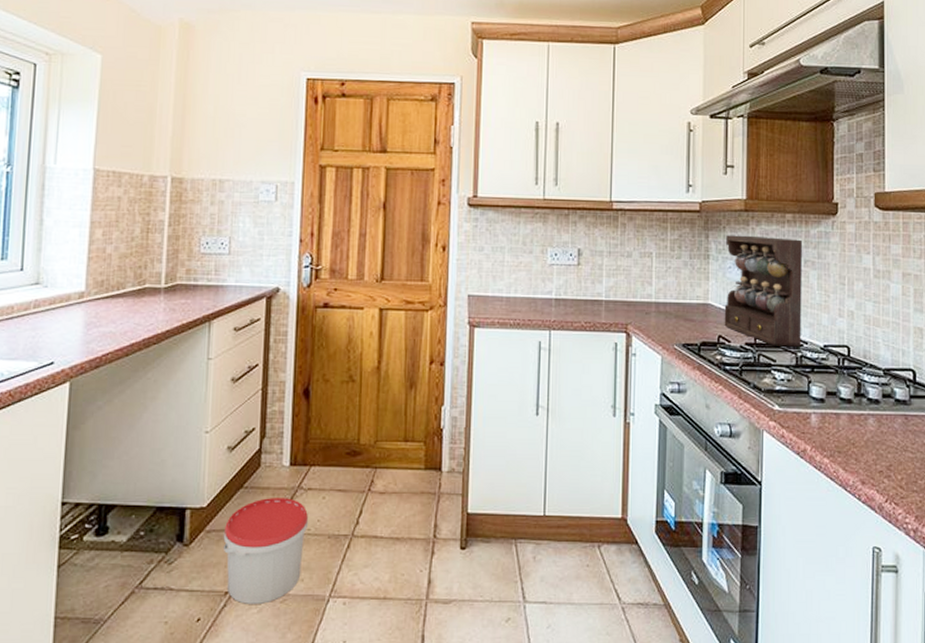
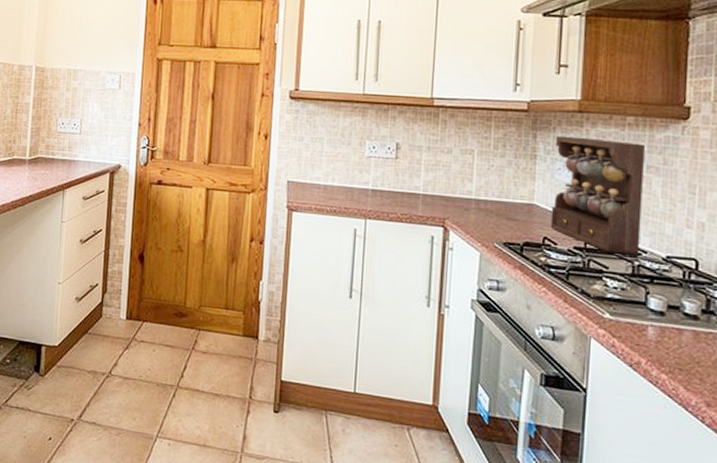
bucket: present [223,498,309,604] -> none [70,344,141,434]

